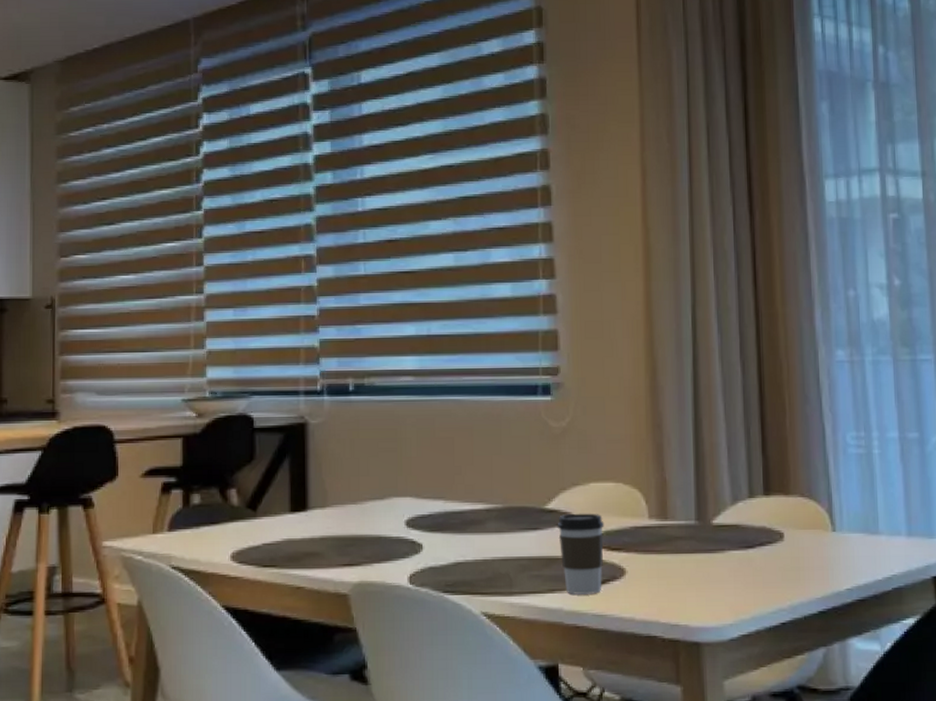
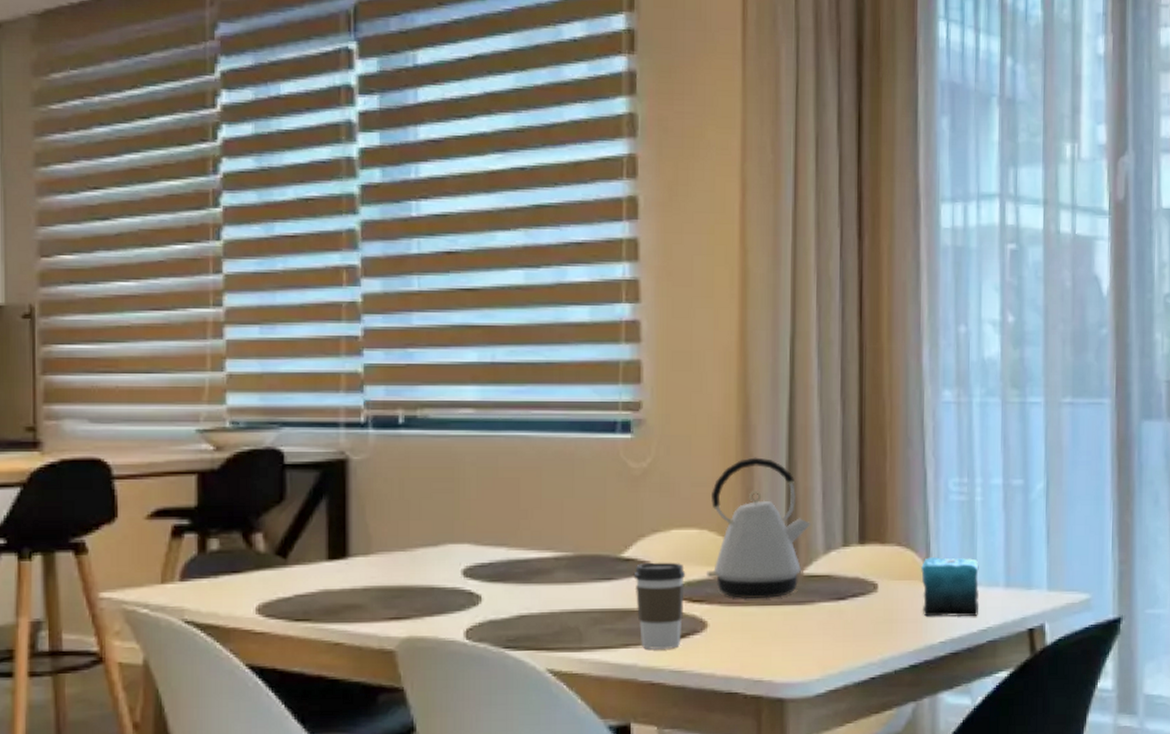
kettle: none [622,415,719,548] -> present [706,457,812,600]
candle: none [824,506,883,565] -> present [921,556,980,617]

